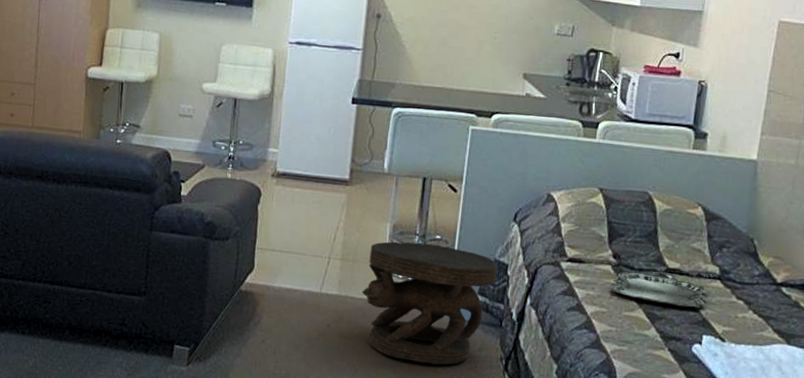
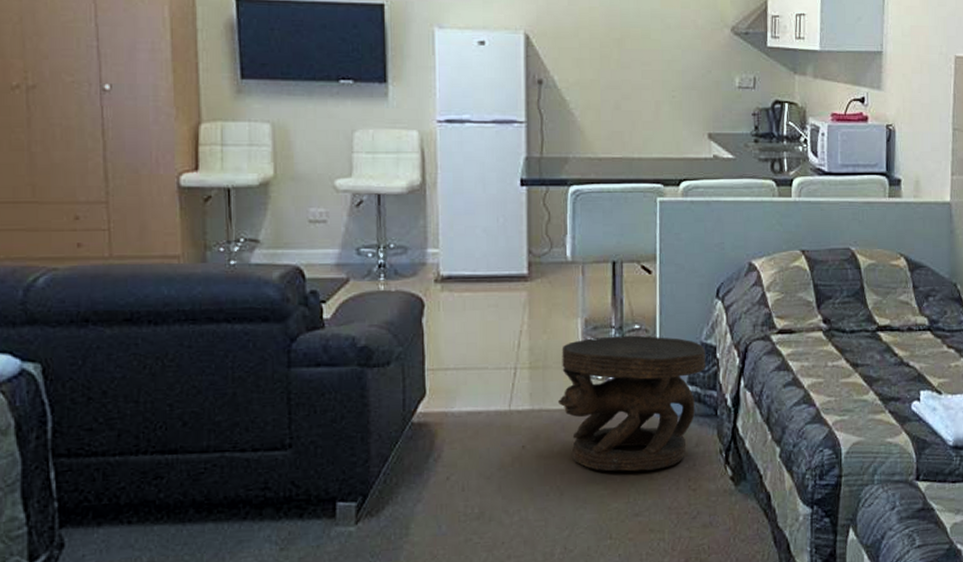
serving tray: present [610,271,708,309] -> none [824,330,919,366]

